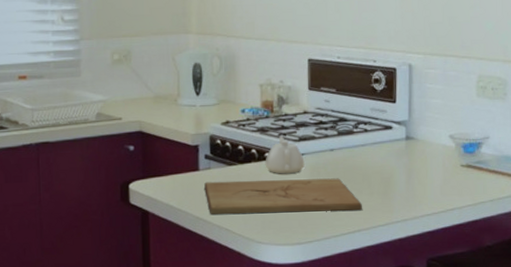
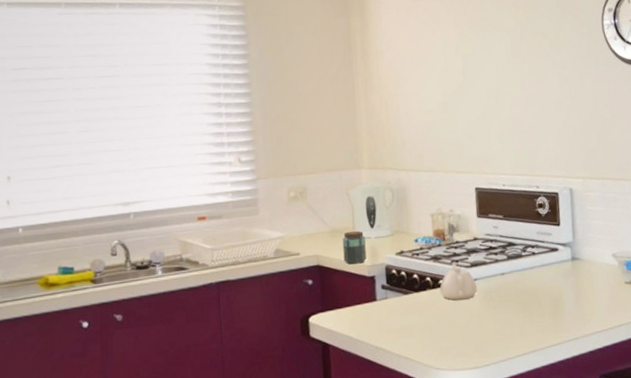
peanut butter: none [166,98,191,132] -> present [342,230,367,265]
cutting board: present [204,178,363,214] -> none [382,301,536,344]

